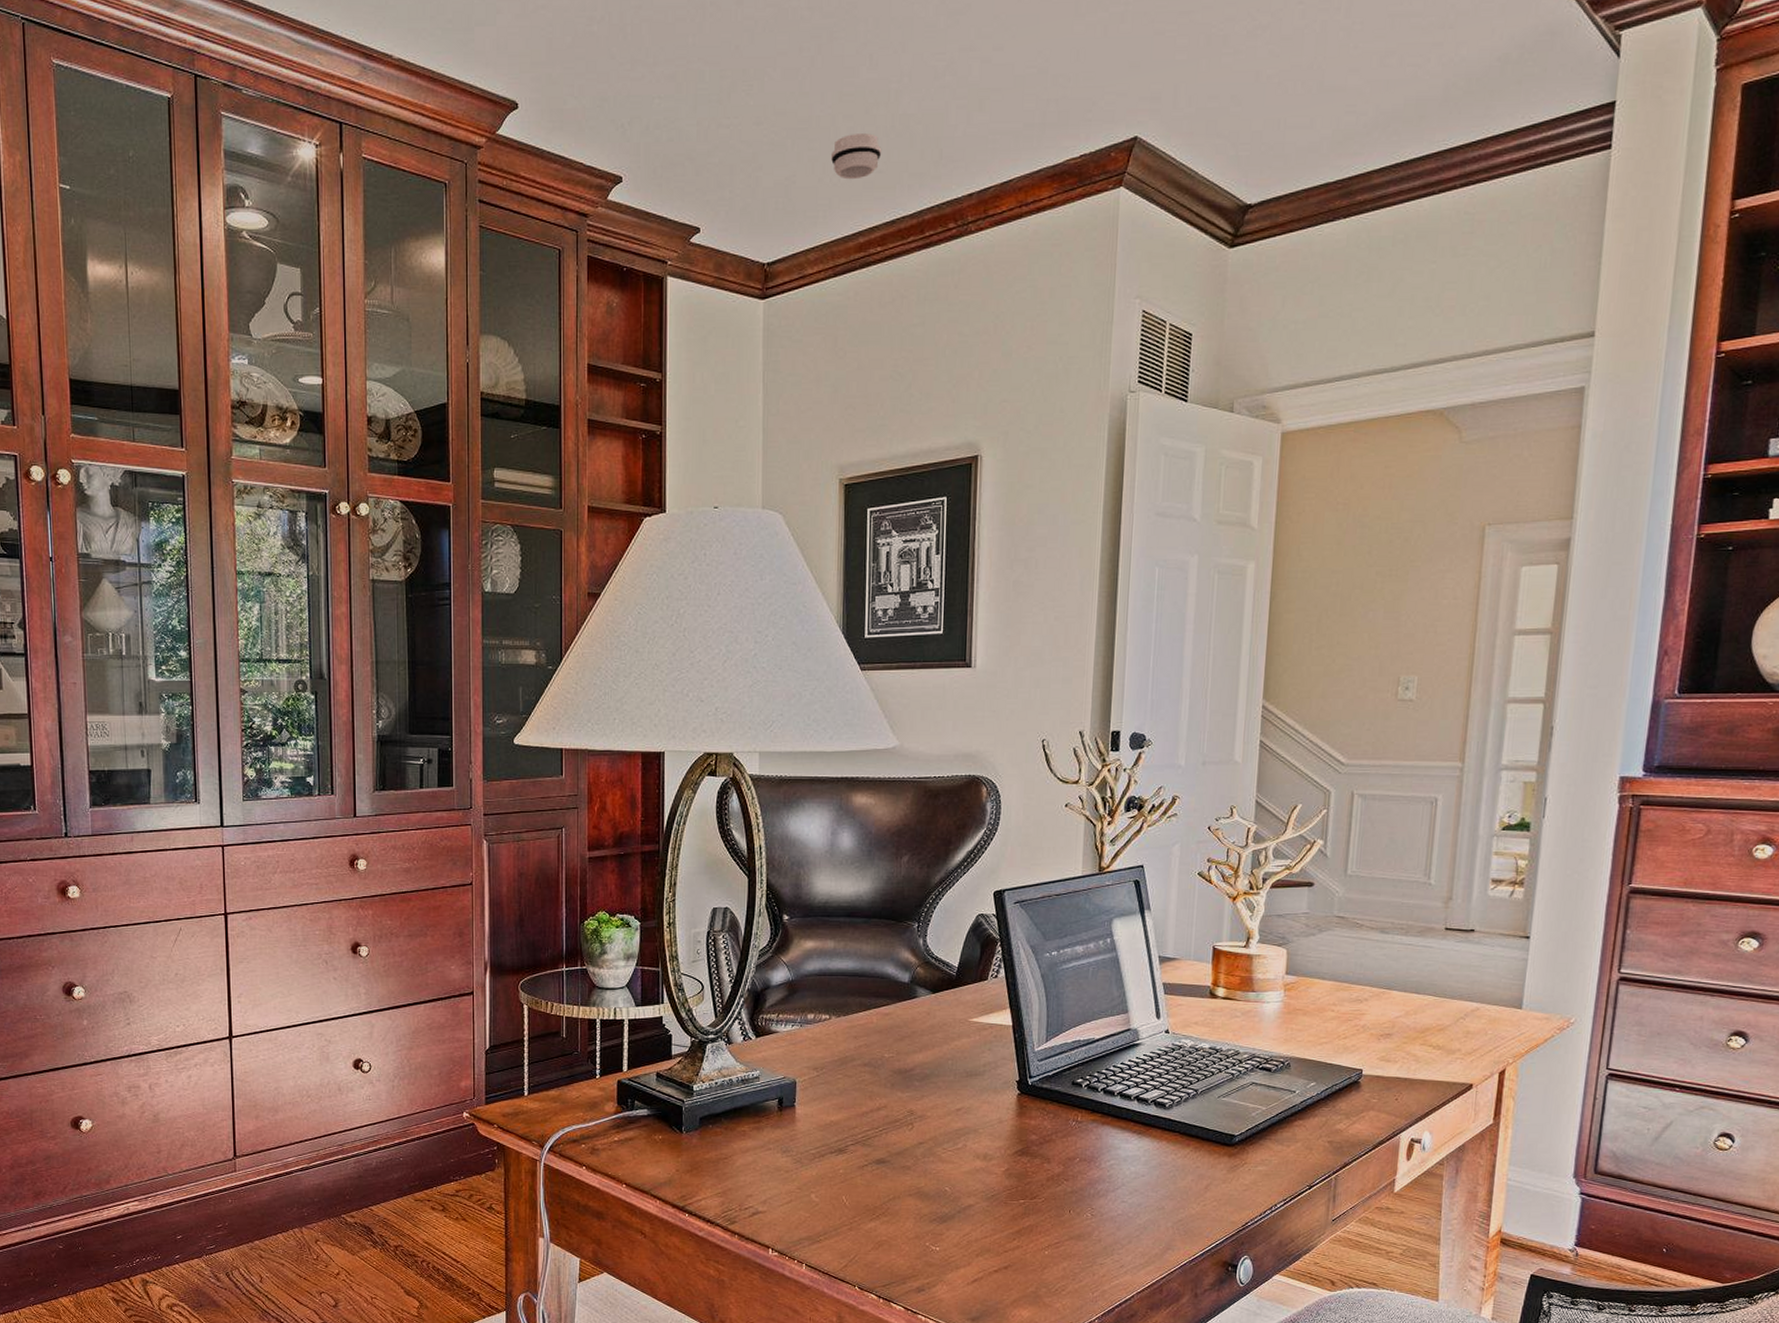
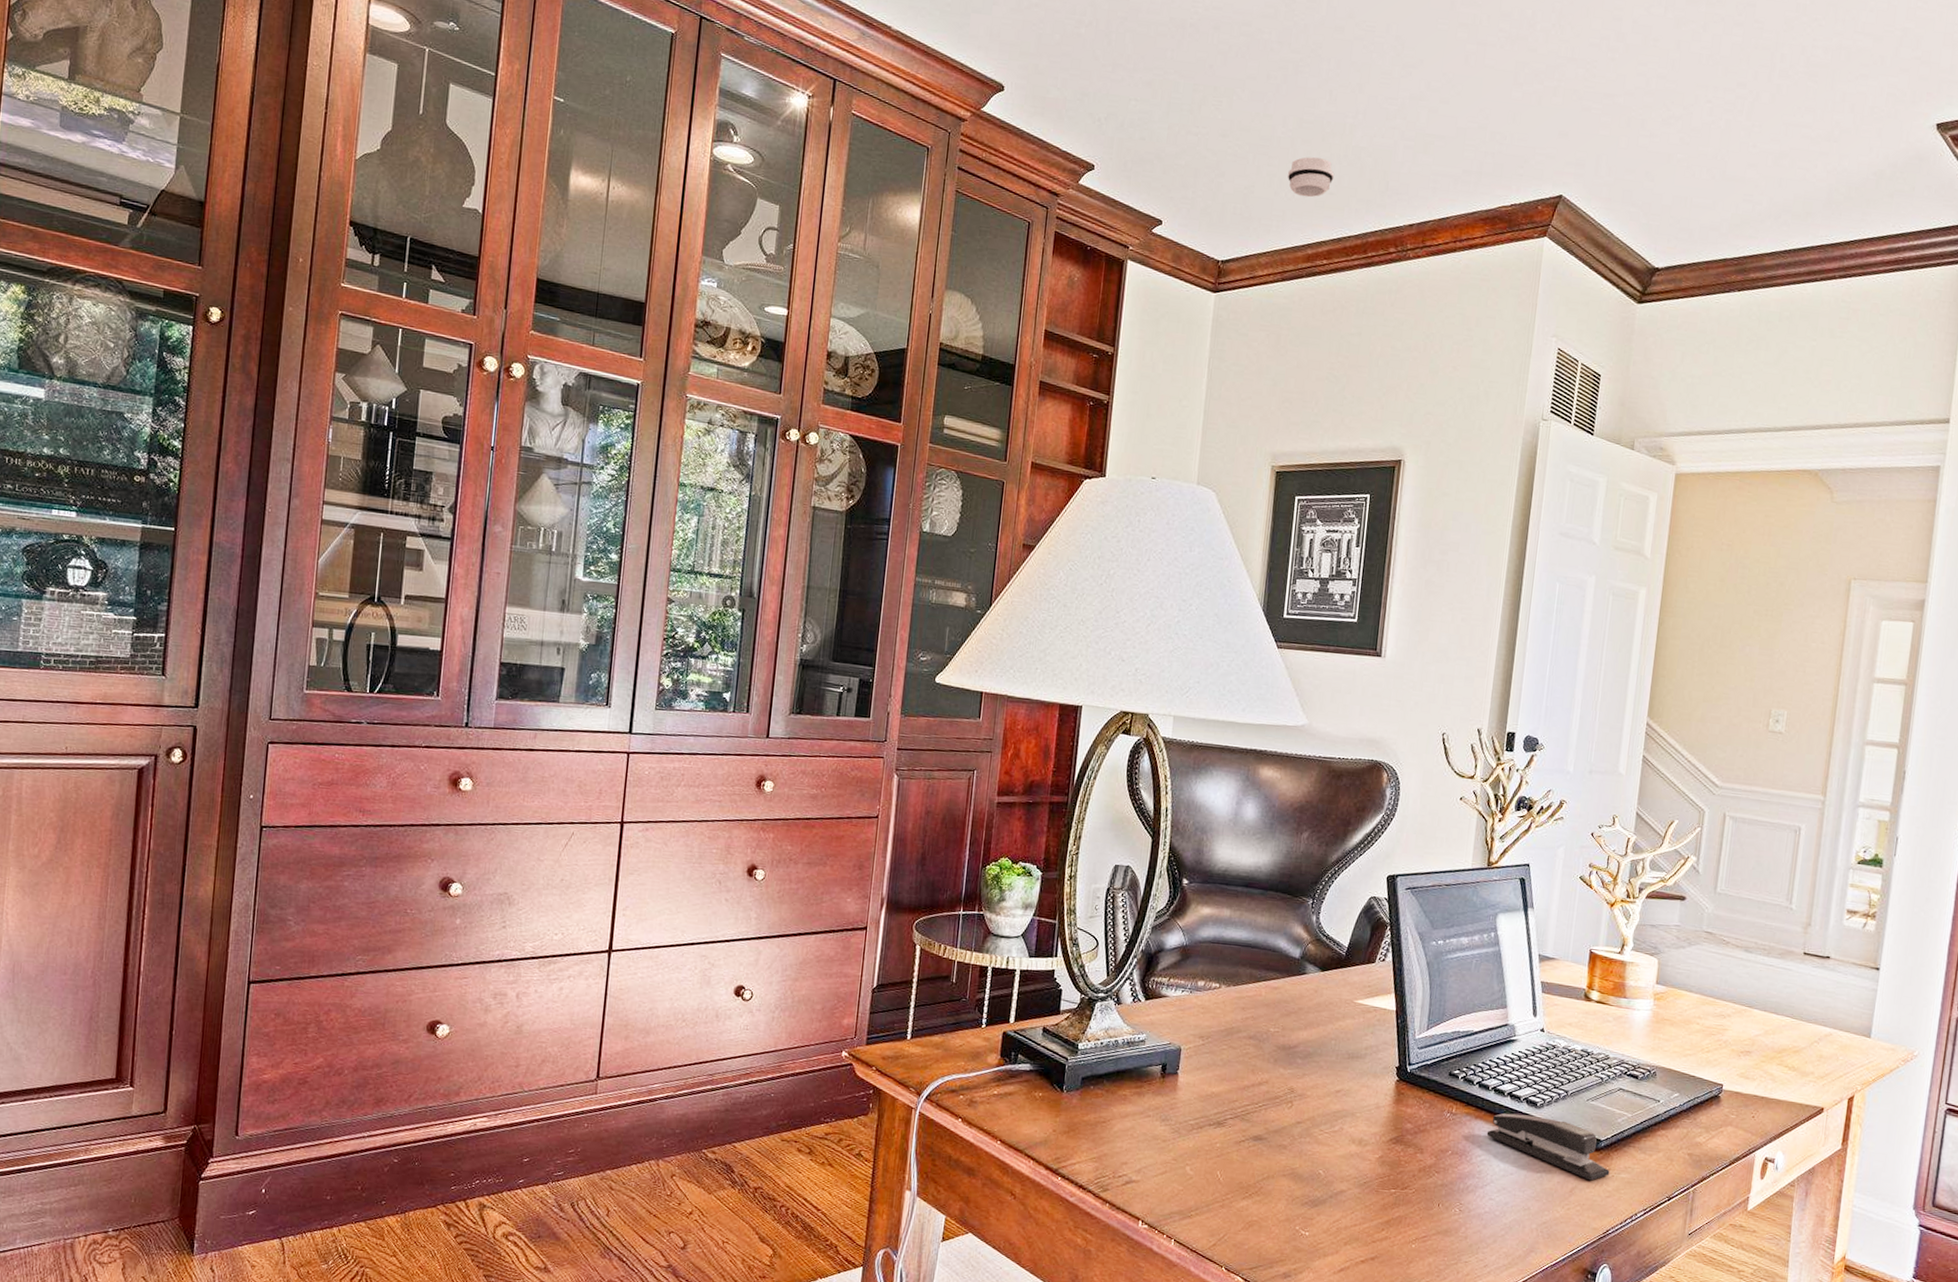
stapler: none [1115,1116,1246,1176] -> present [1486,1113,1610,1181]

